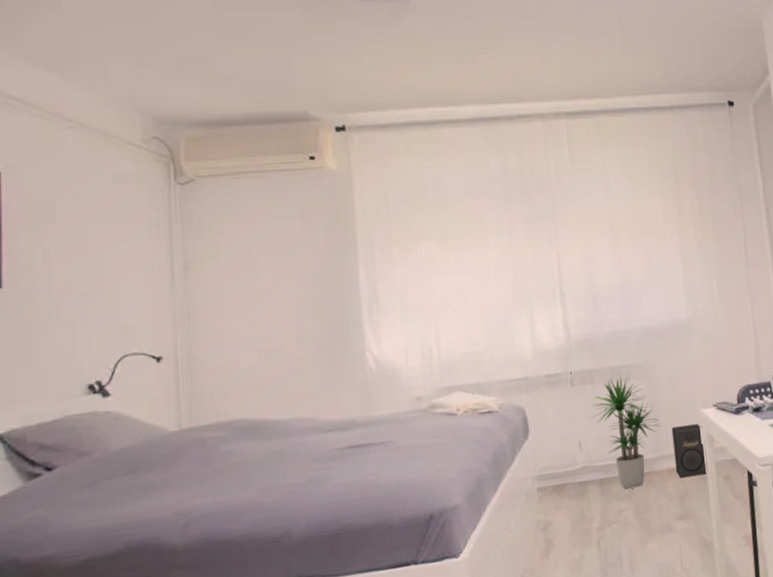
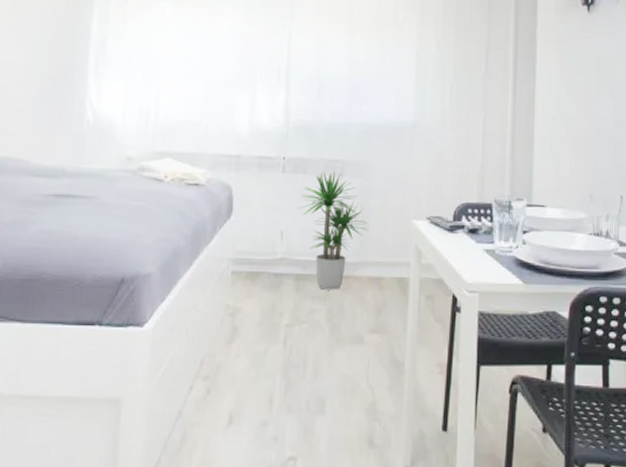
speaker: present [671,424,708,478] -> none [376,234,412,290]

